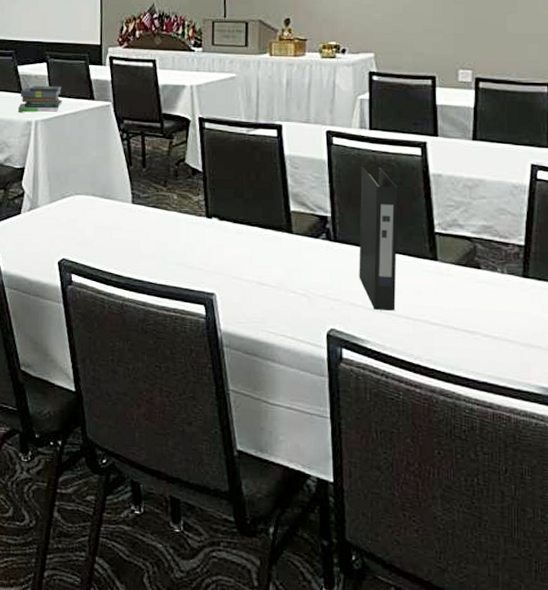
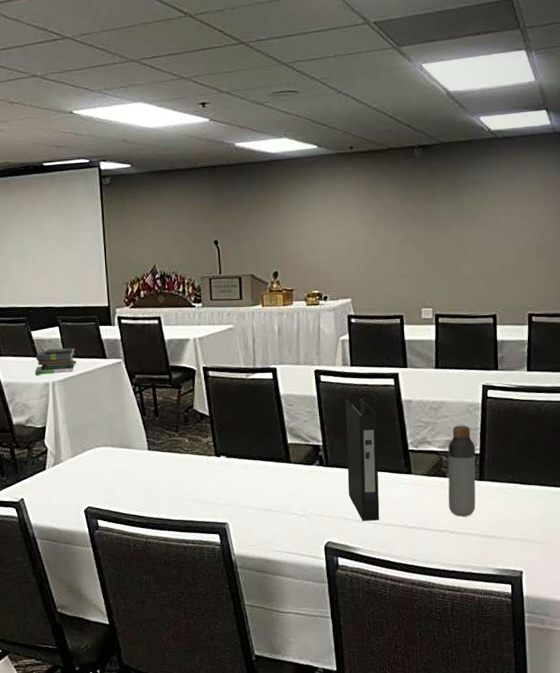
bottle: none [481,209,519,319] -> present [448,425,476,517]

